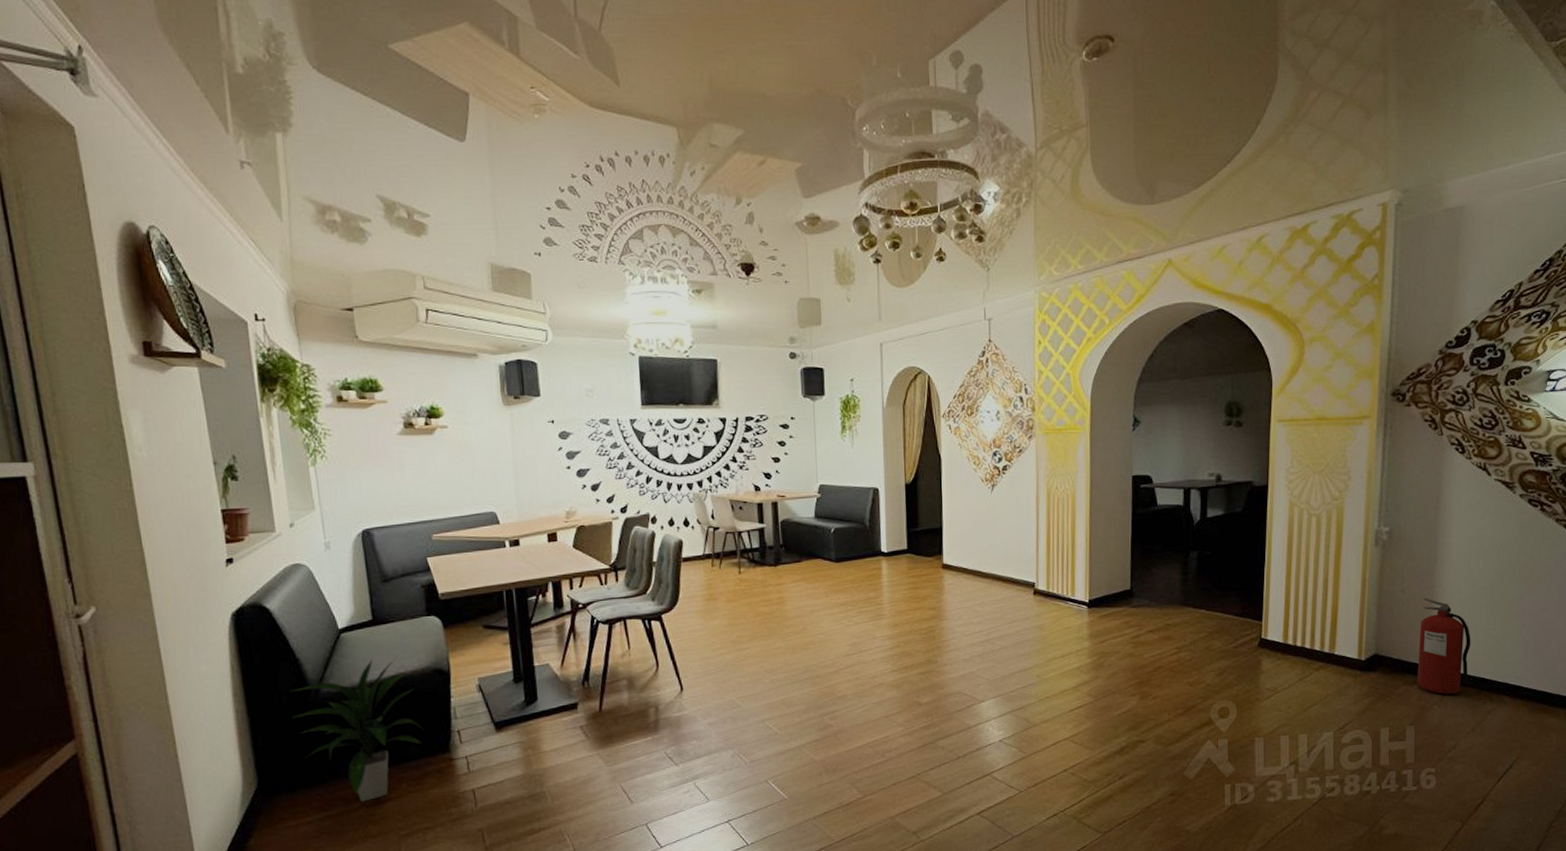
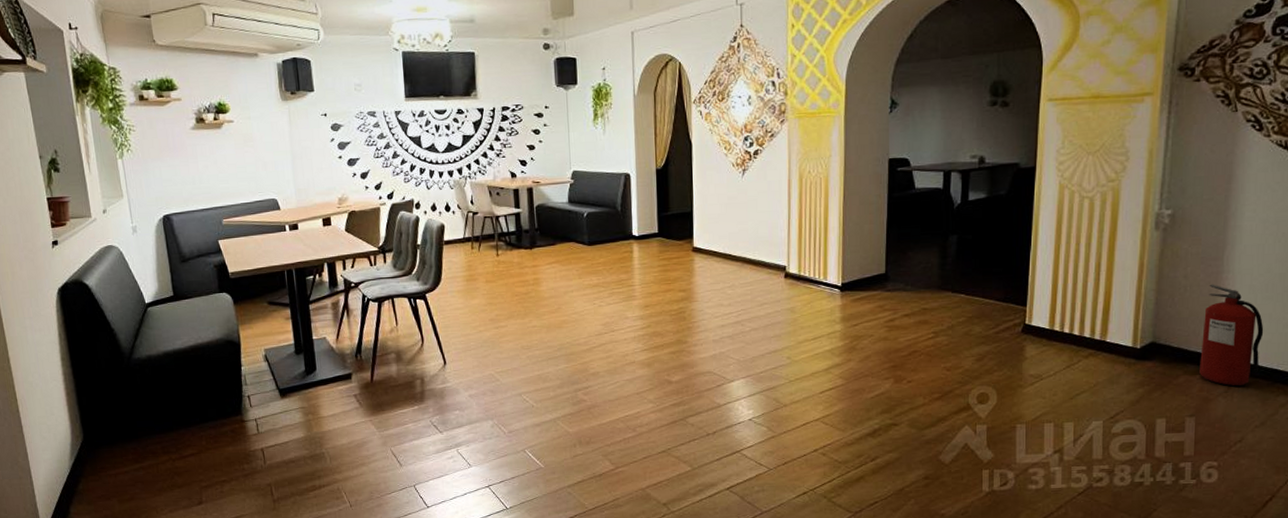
indoor plant: present [291,657,424,802] -> none [108,329,219,456]

